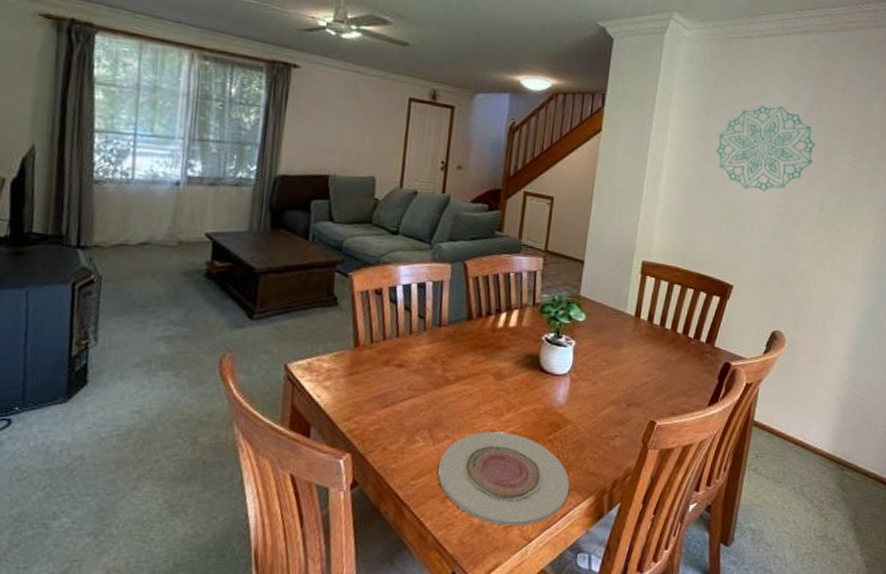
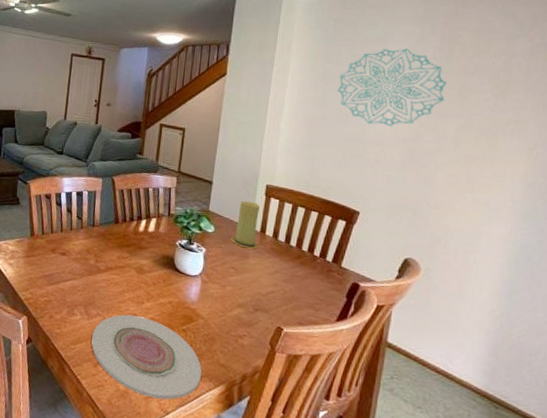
candle: none [603,282,635,337] -> present [231,201,260,250]

